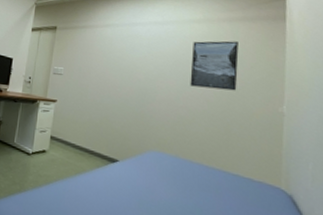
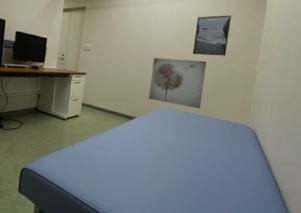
wall art: none [134,87,211,158] -> present [148,58,207,109]

